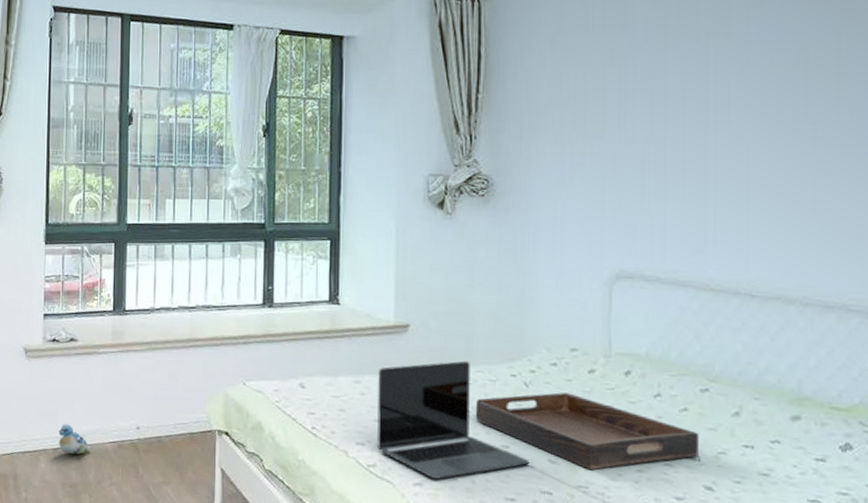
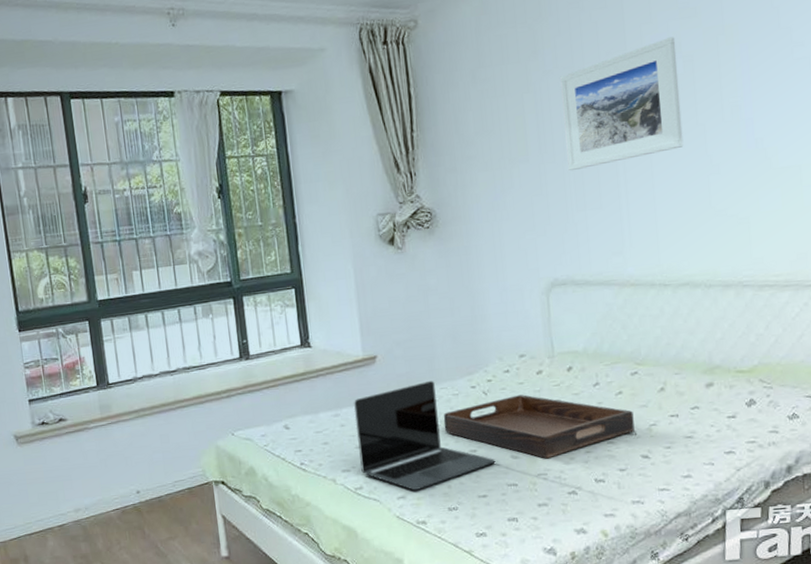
plush toy: present [58,424,91,455] -> none [61,500,96,528]
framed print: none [649,24,790,156] -> present [559,37,684,171]

